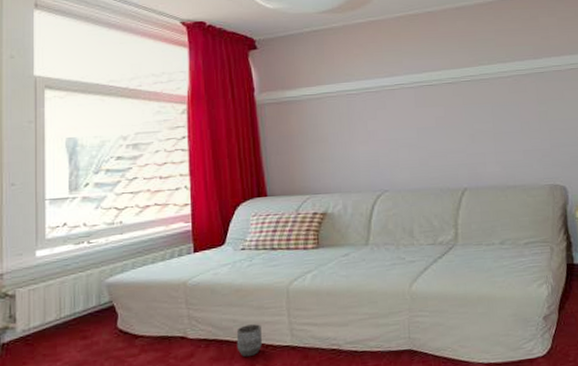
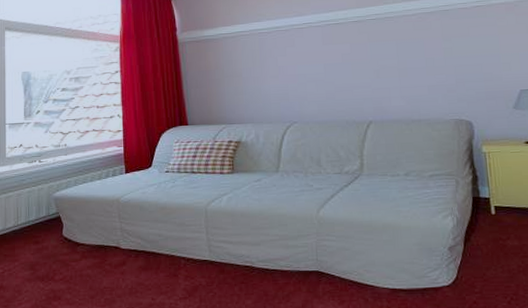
planter: present [236,324,262,357] -> none [161,239,184,268]

